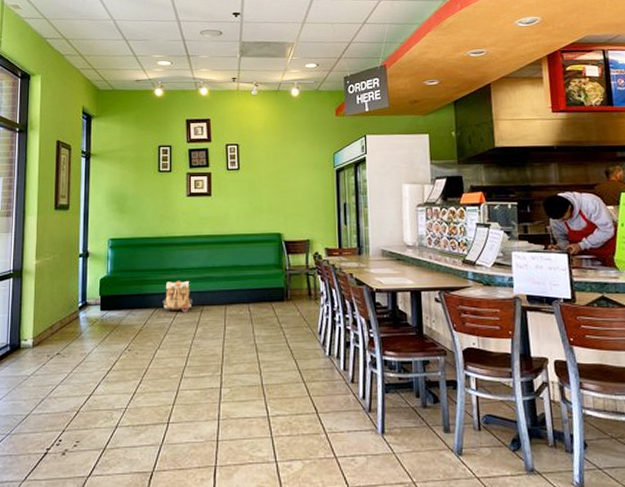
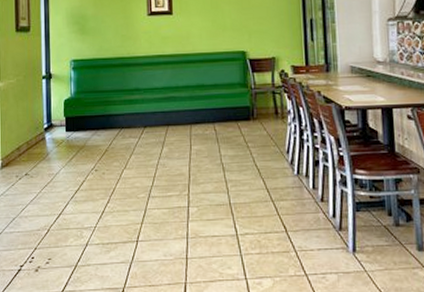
backpack: present [162,280,193,313] -> none [127,100,157,133]

